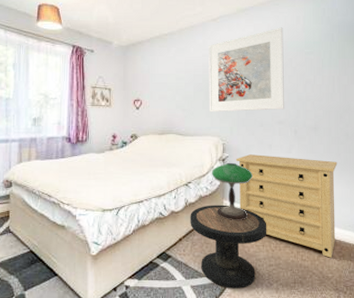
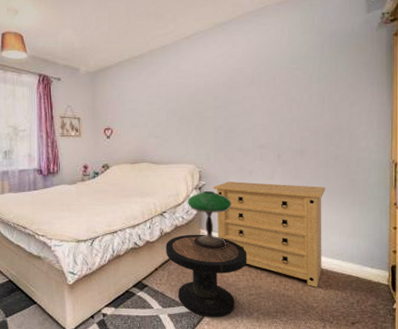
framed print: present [209,27,284,112] -> none [182,41,266,139]

